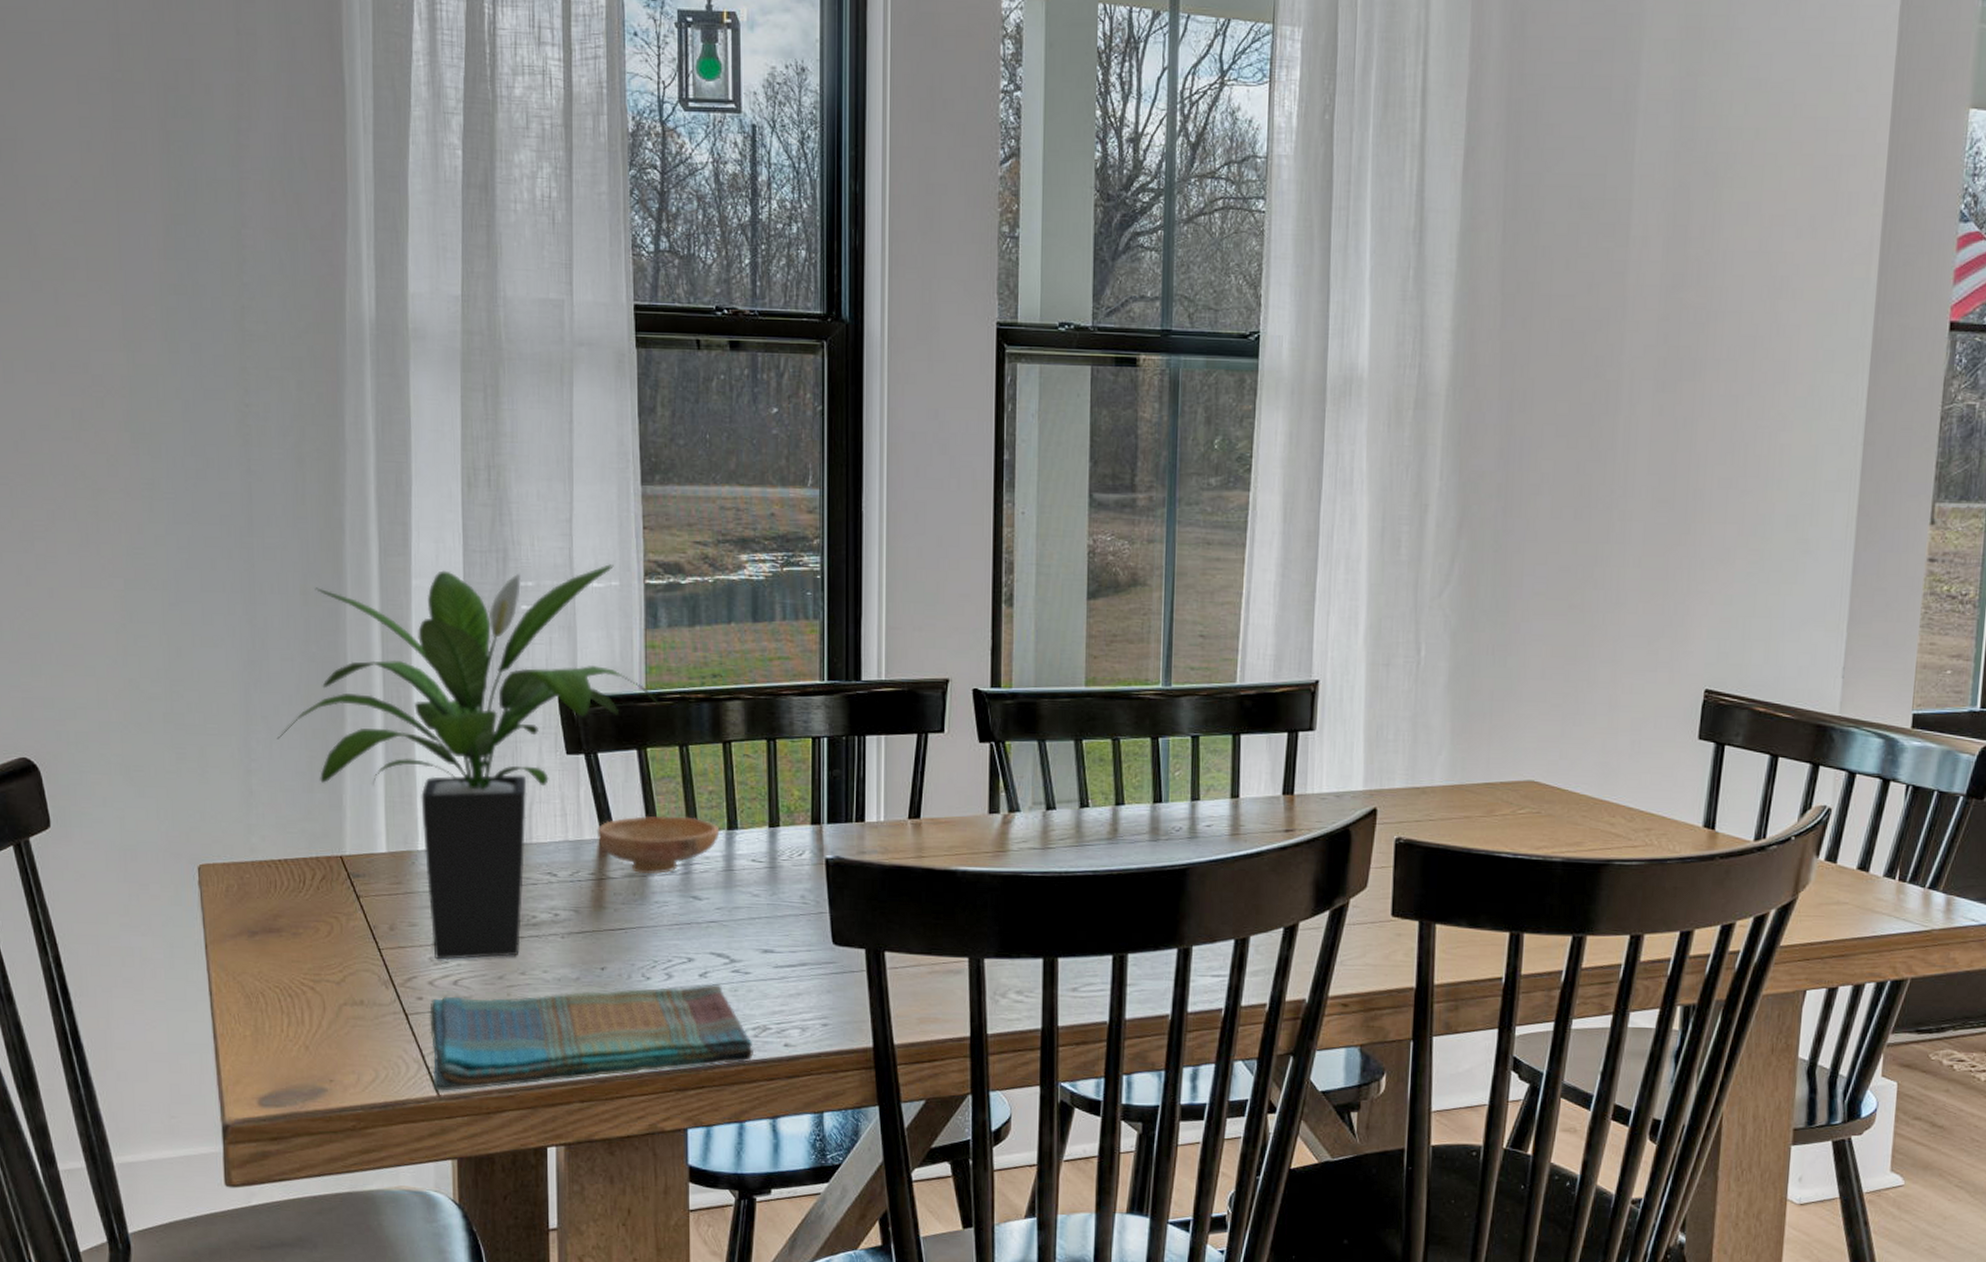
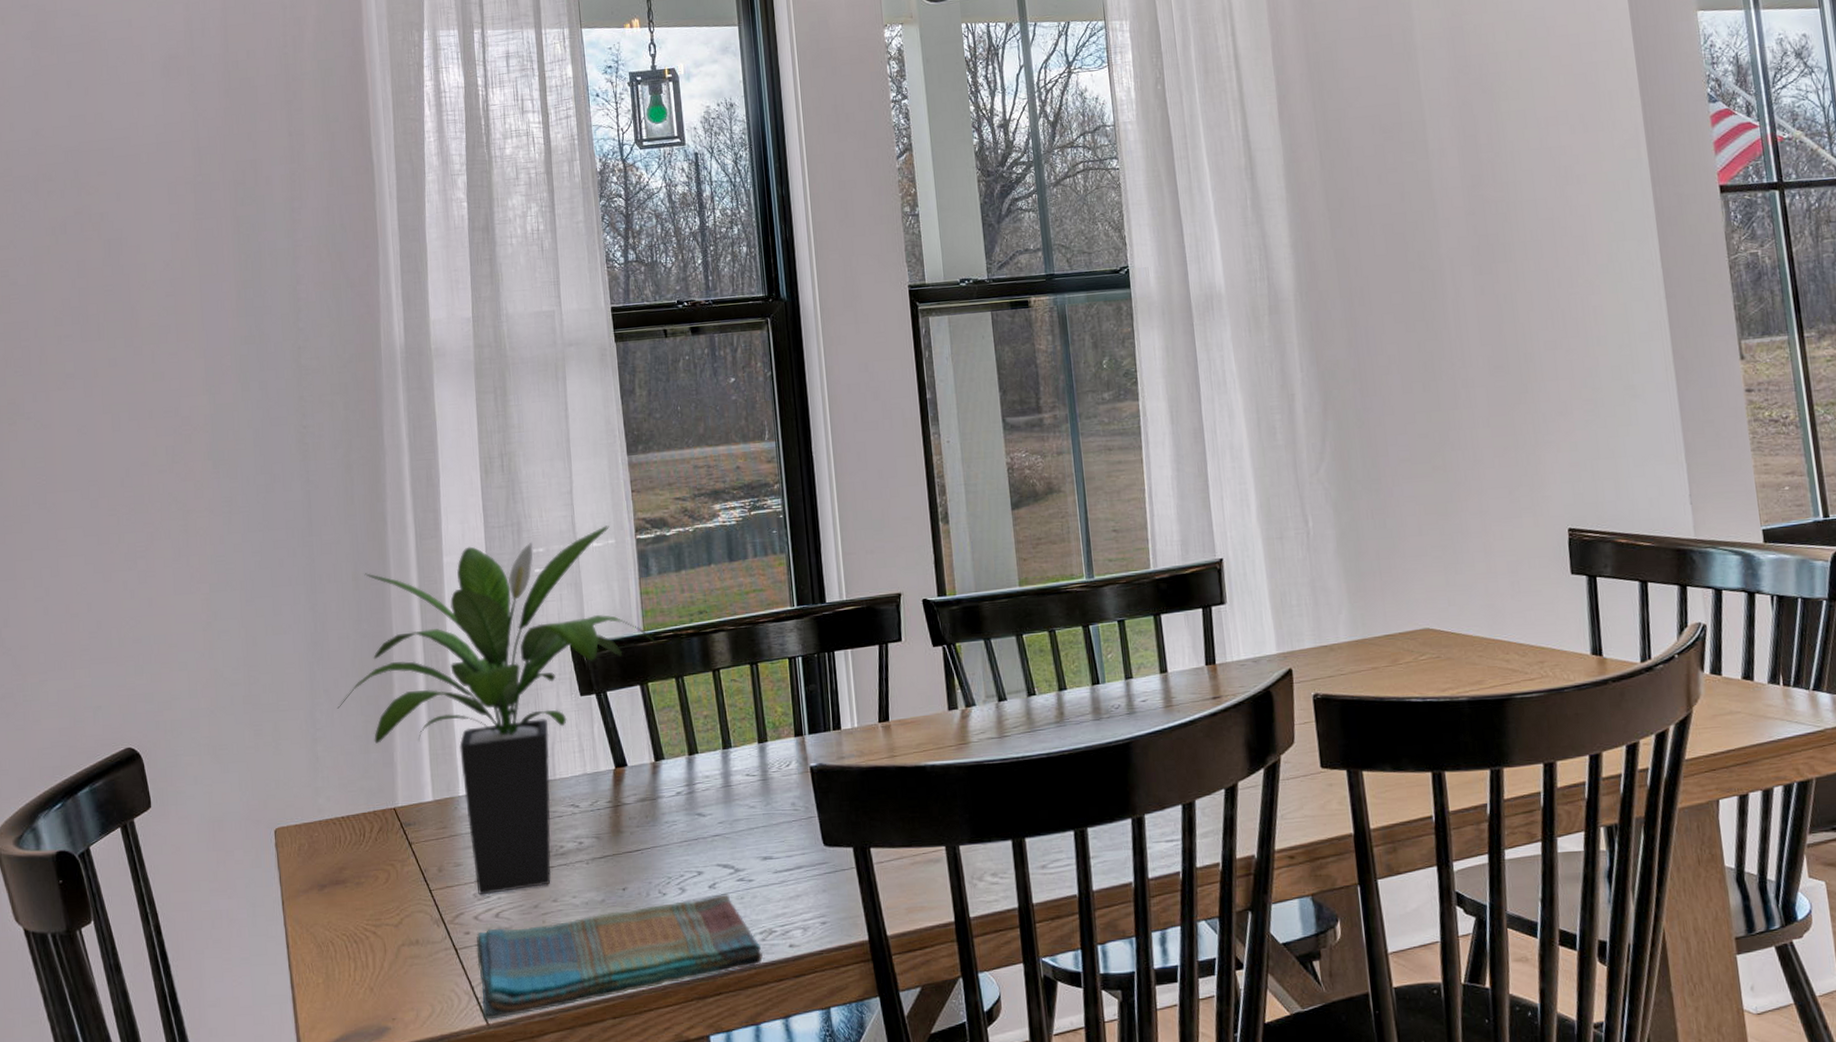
bowl: present [596,815,720,874] -> none [610,741,717,797]

